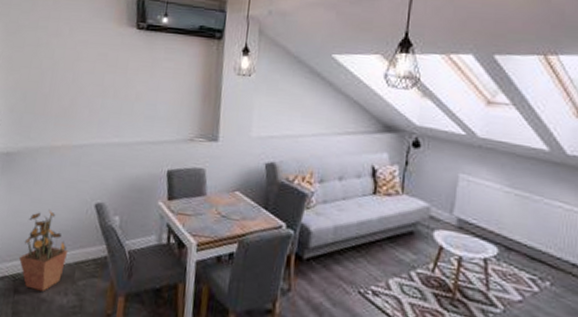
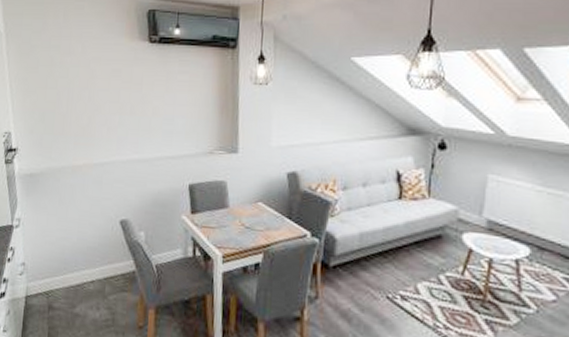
potted plant: present [18,209,69,292] -> none [50,227,98,307]

